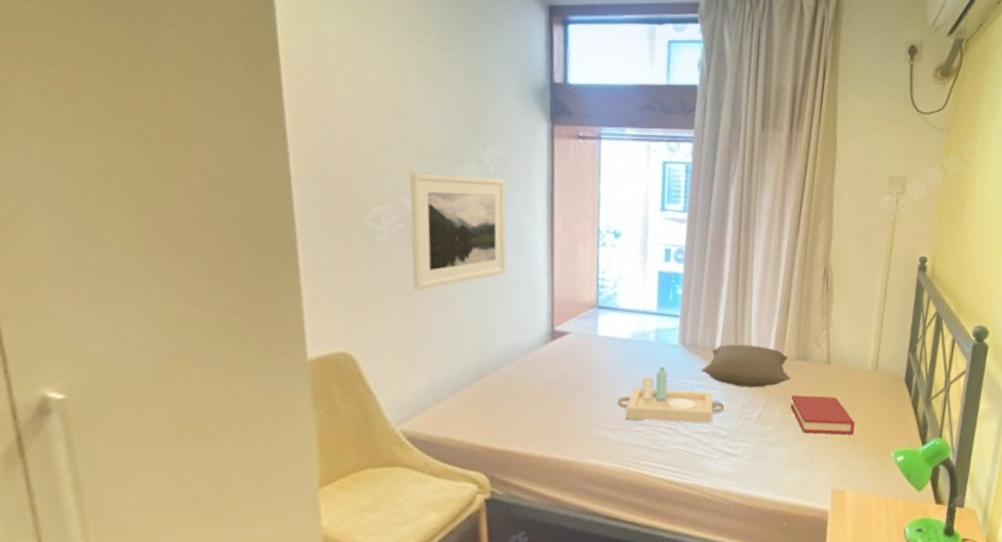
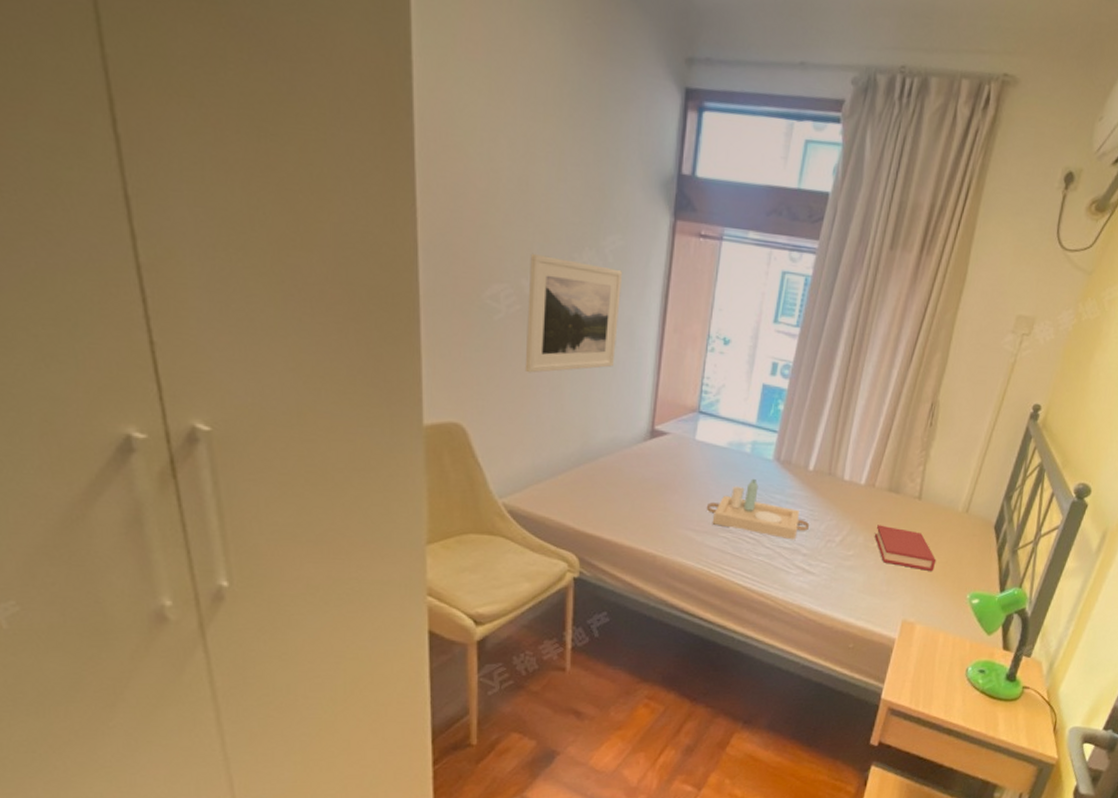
pillow: present [701,344,791,388] -> none [791,466,880,513]

